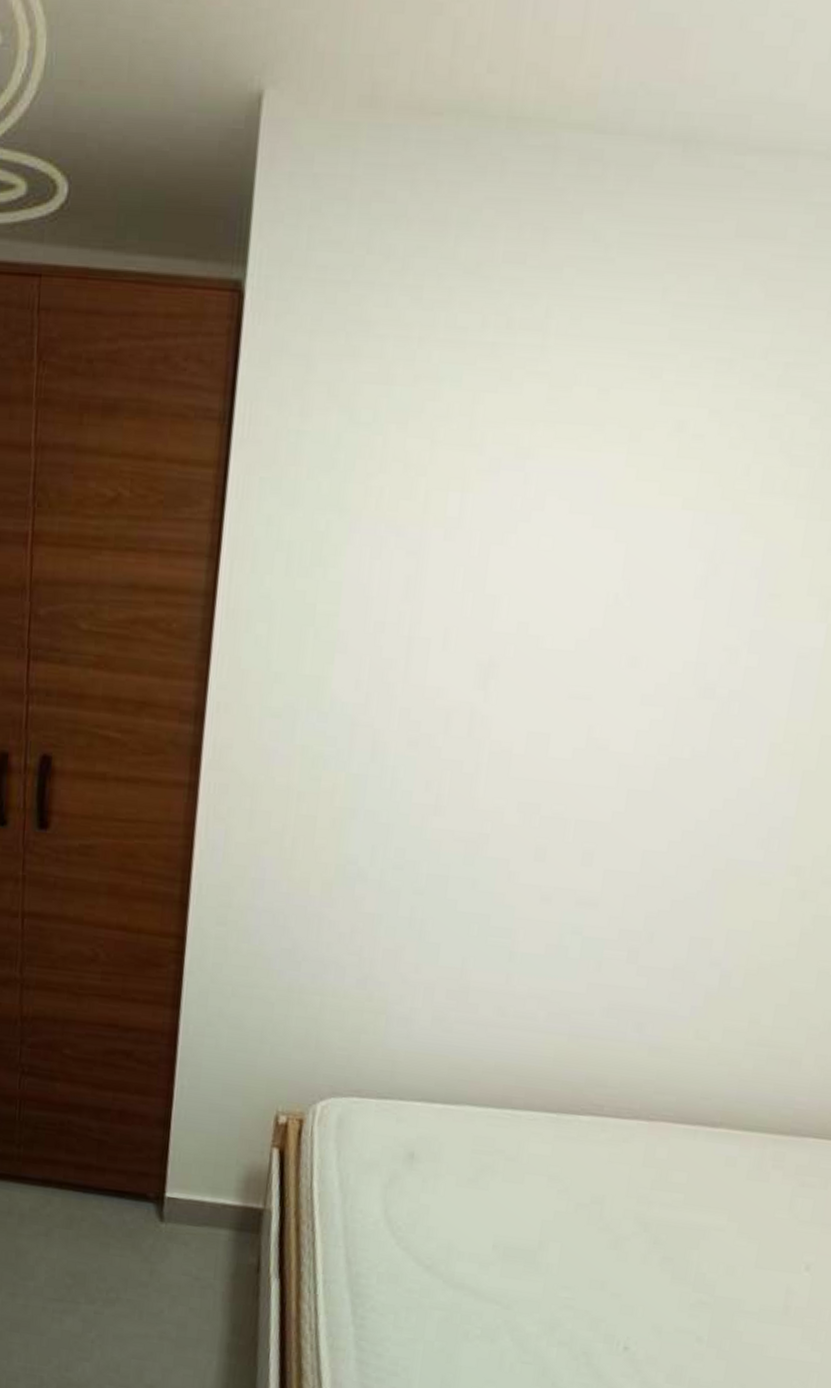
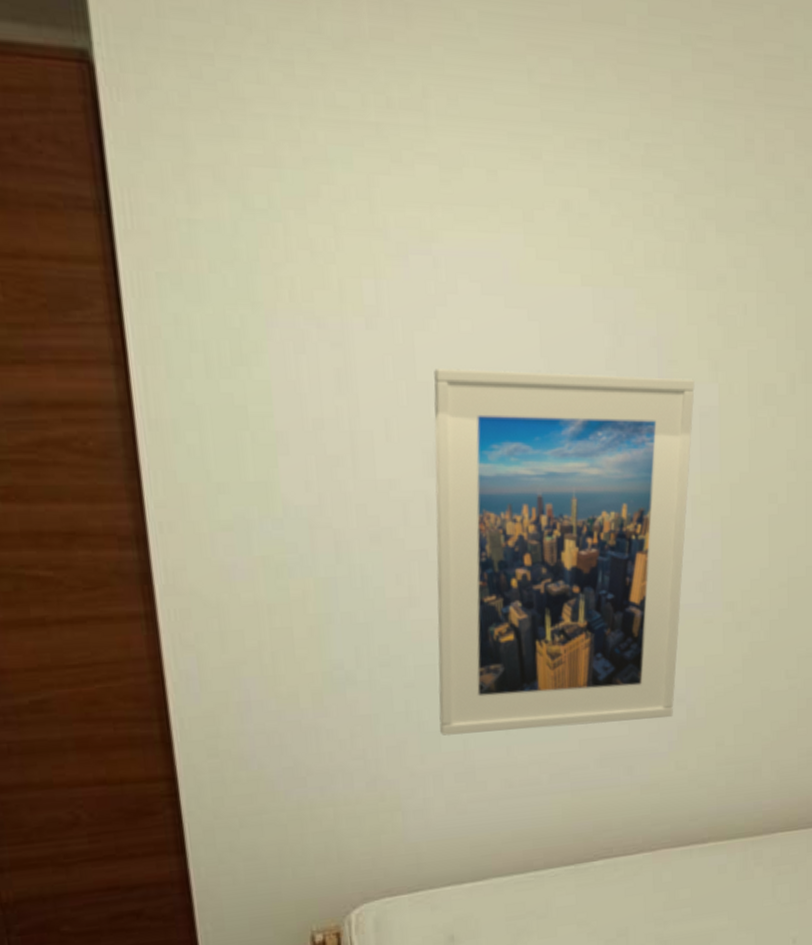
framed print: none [440,583,798,980] -> present [434,367,695,736]

